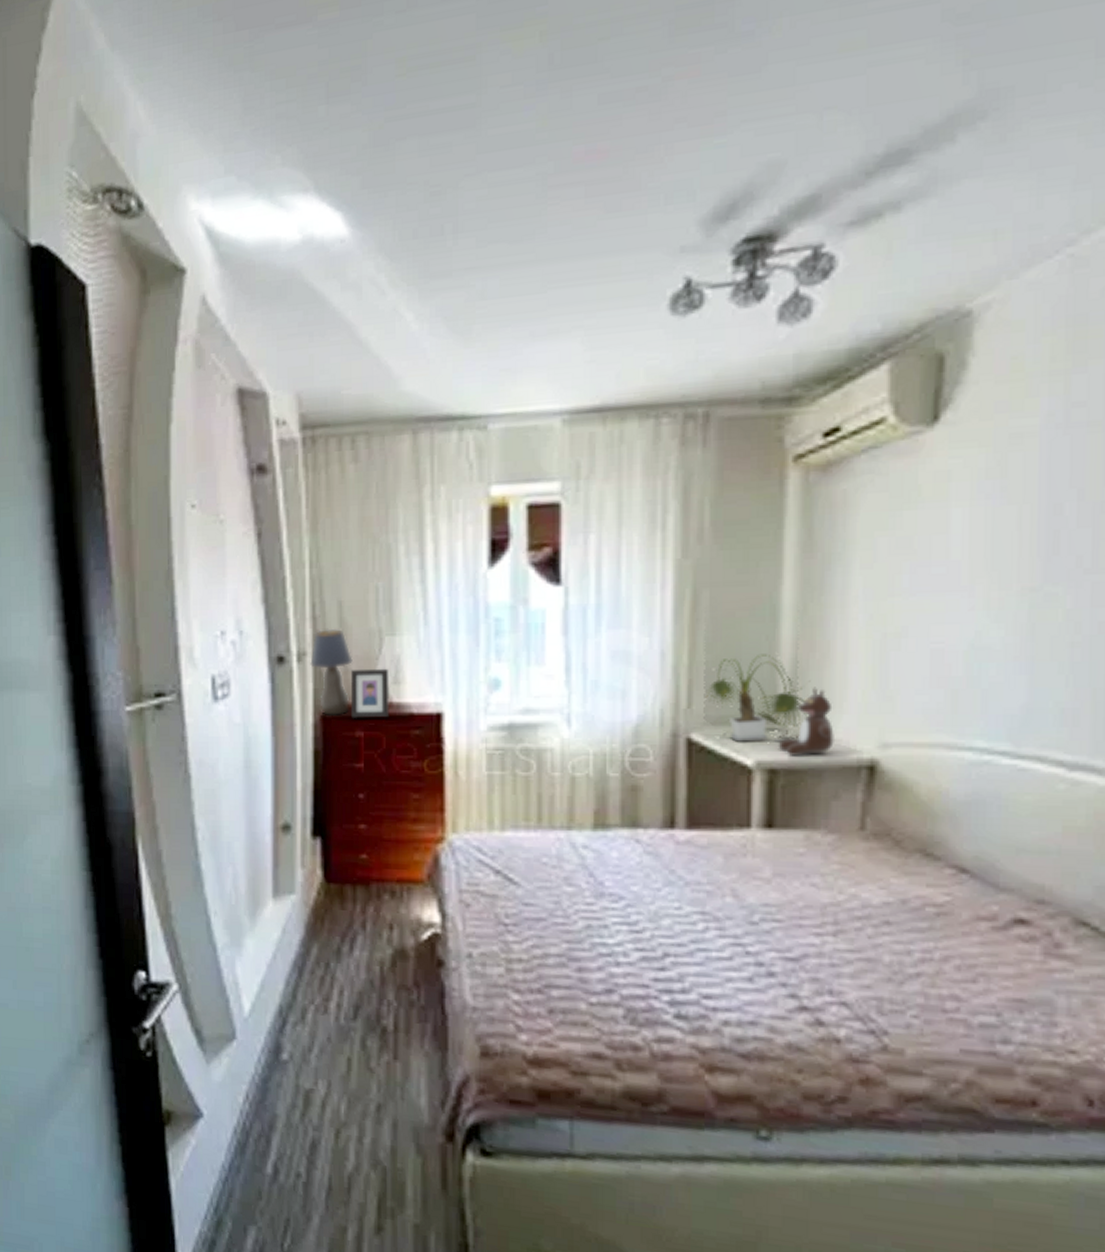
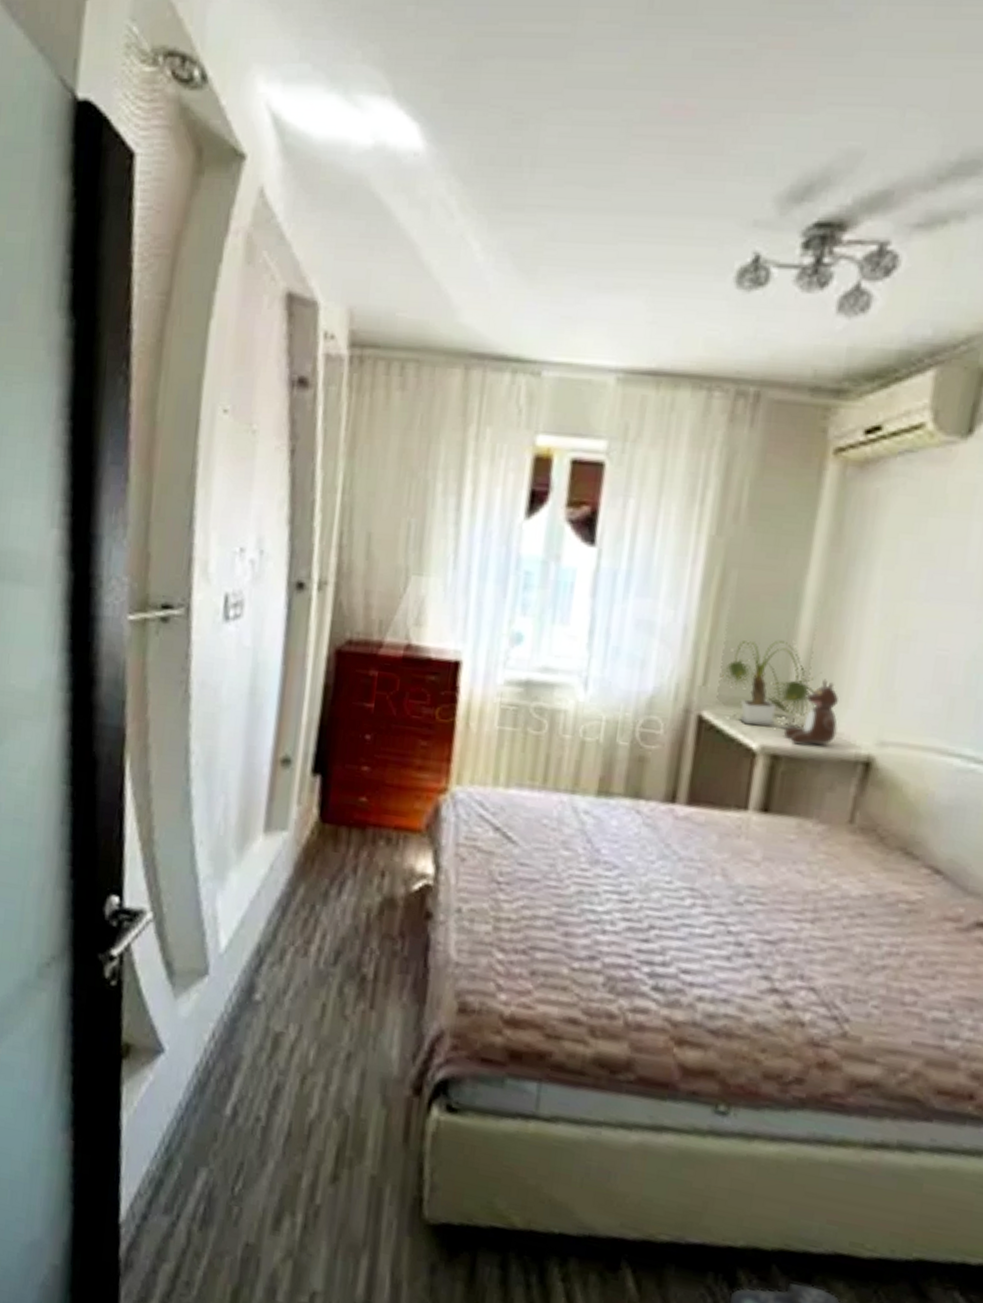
table lamp: present [310,629,353,715] -> none [331,560,376,652]
picture frame: present [350,668,390,718] -> none [367,606,412,660]

